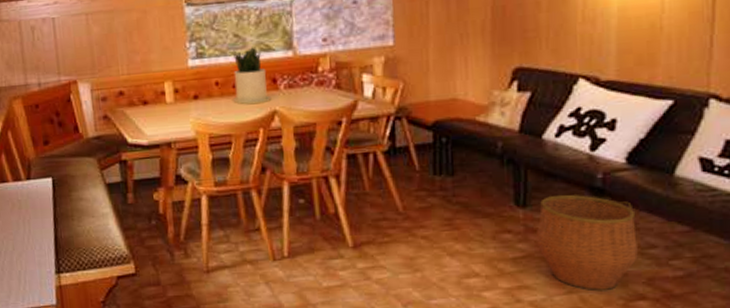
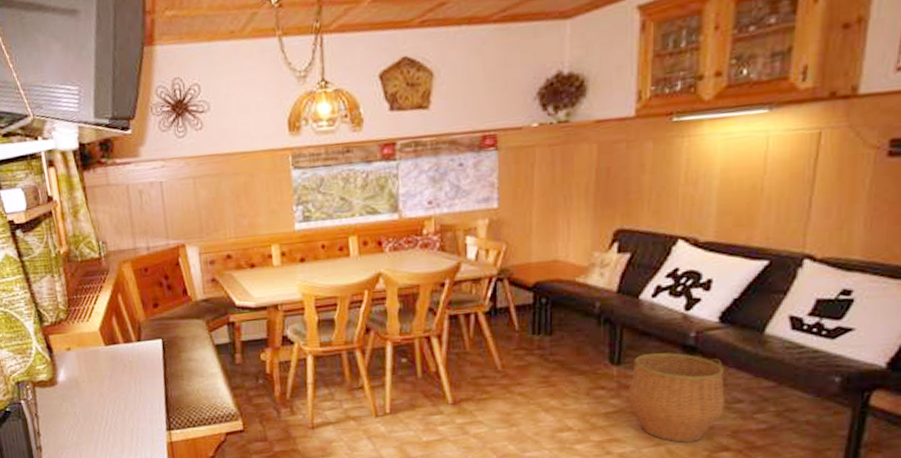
planter: present [232,47,272,105] -> none [338,210,377,268]

